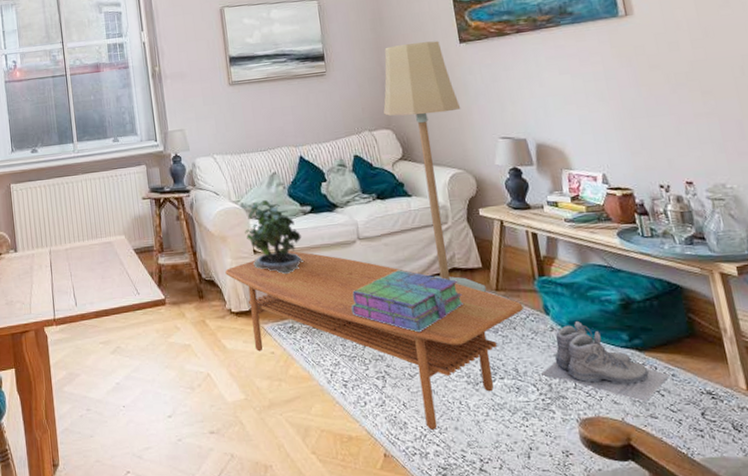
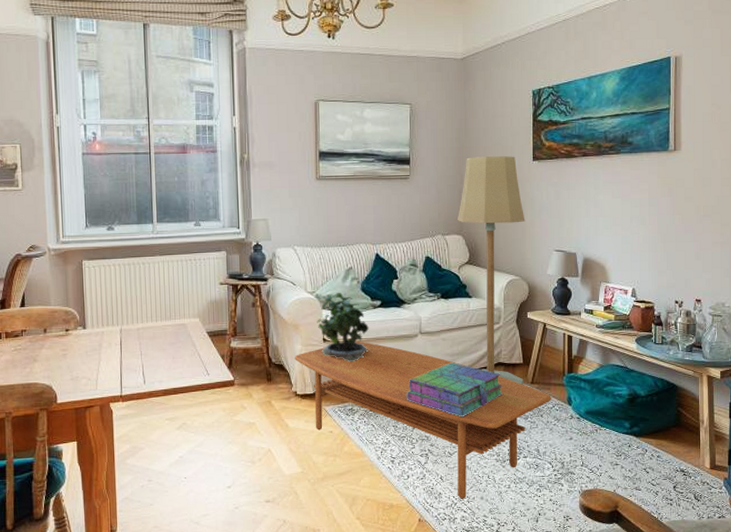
boots: present [541,320,670,403] -> none [557,410,656,478]

